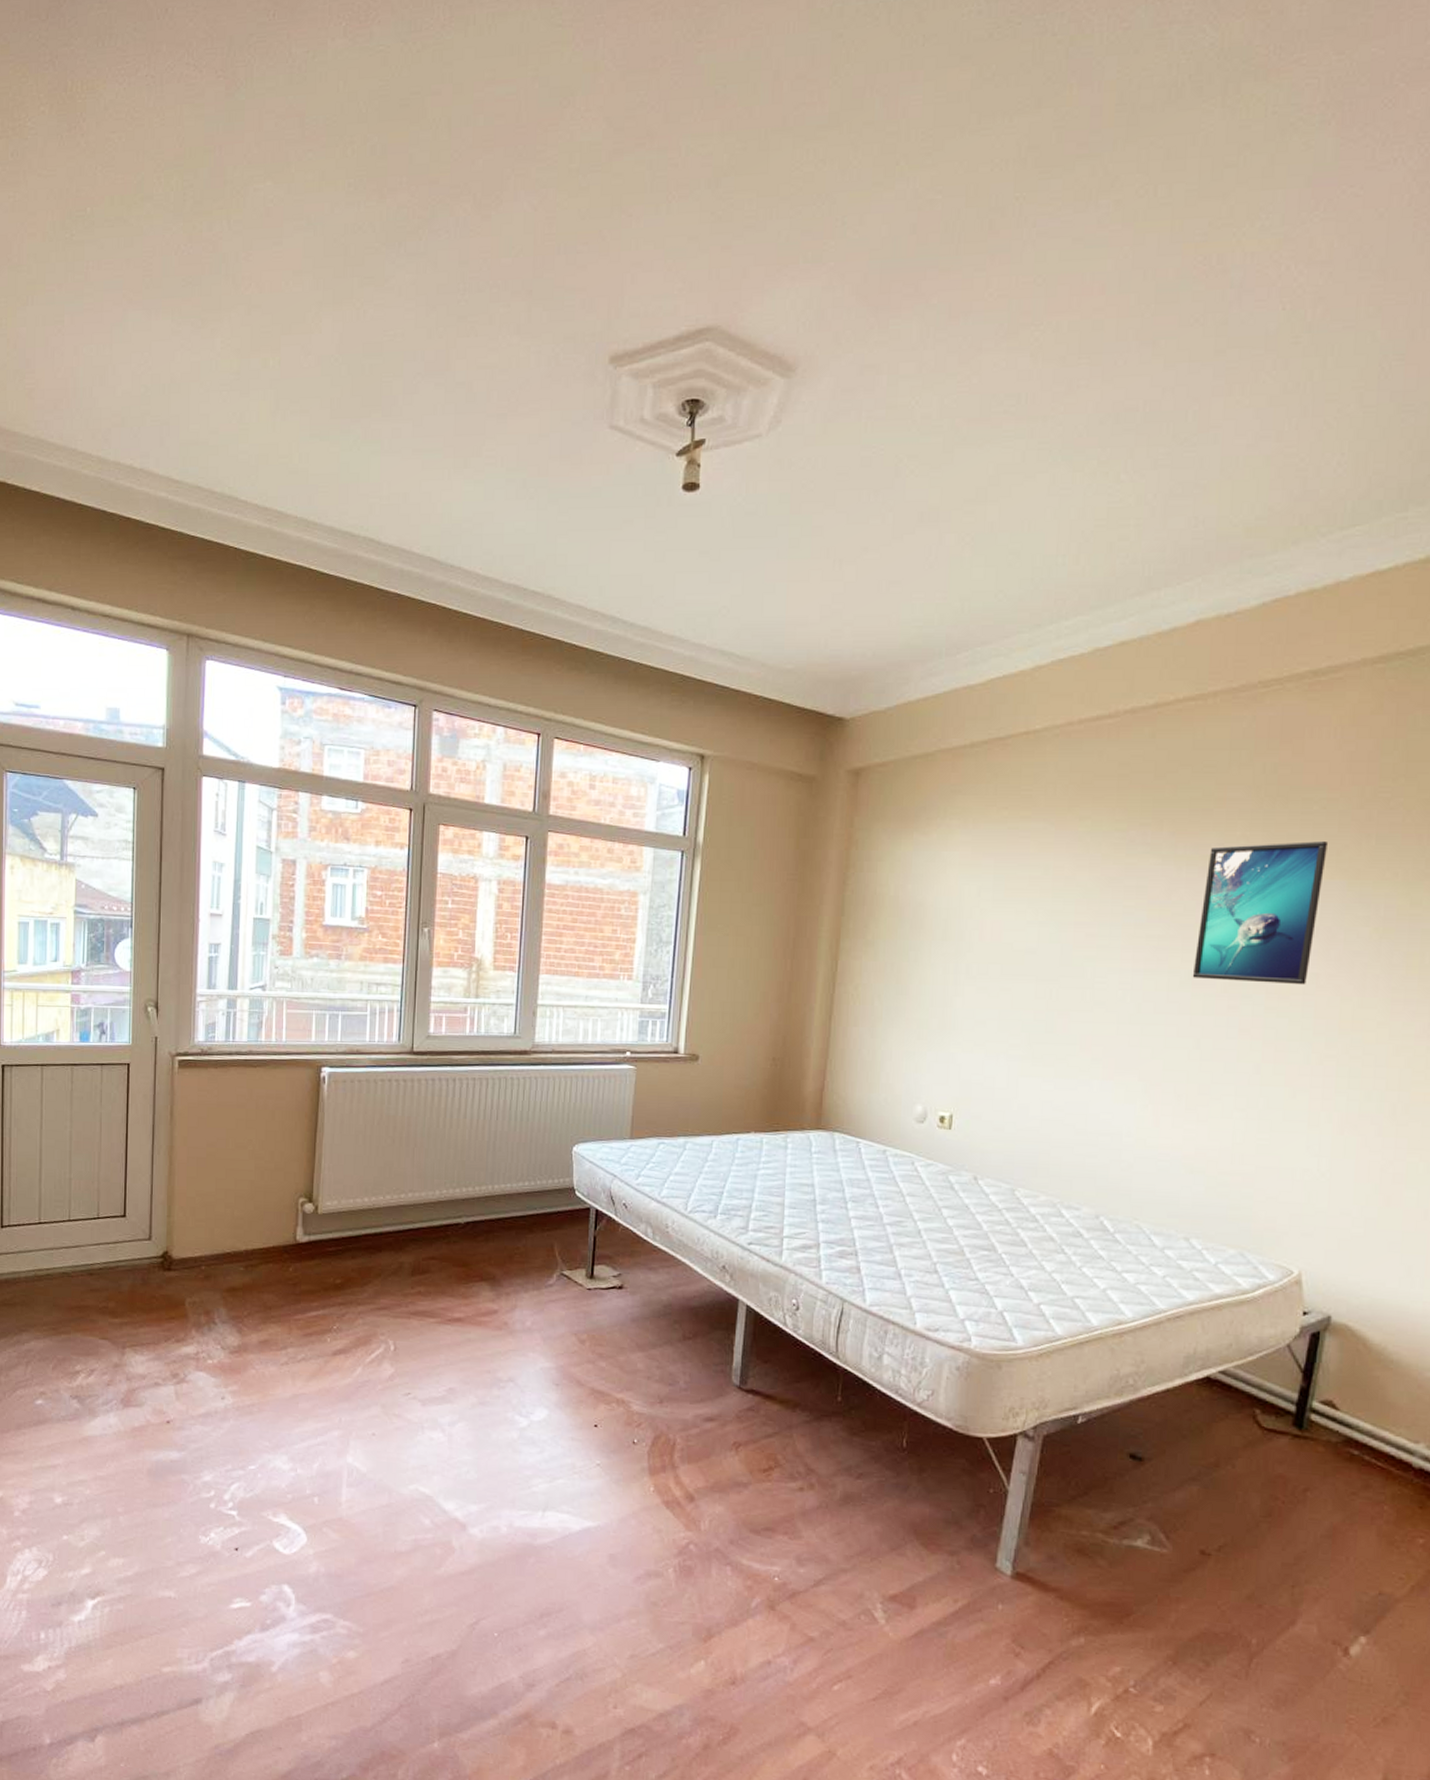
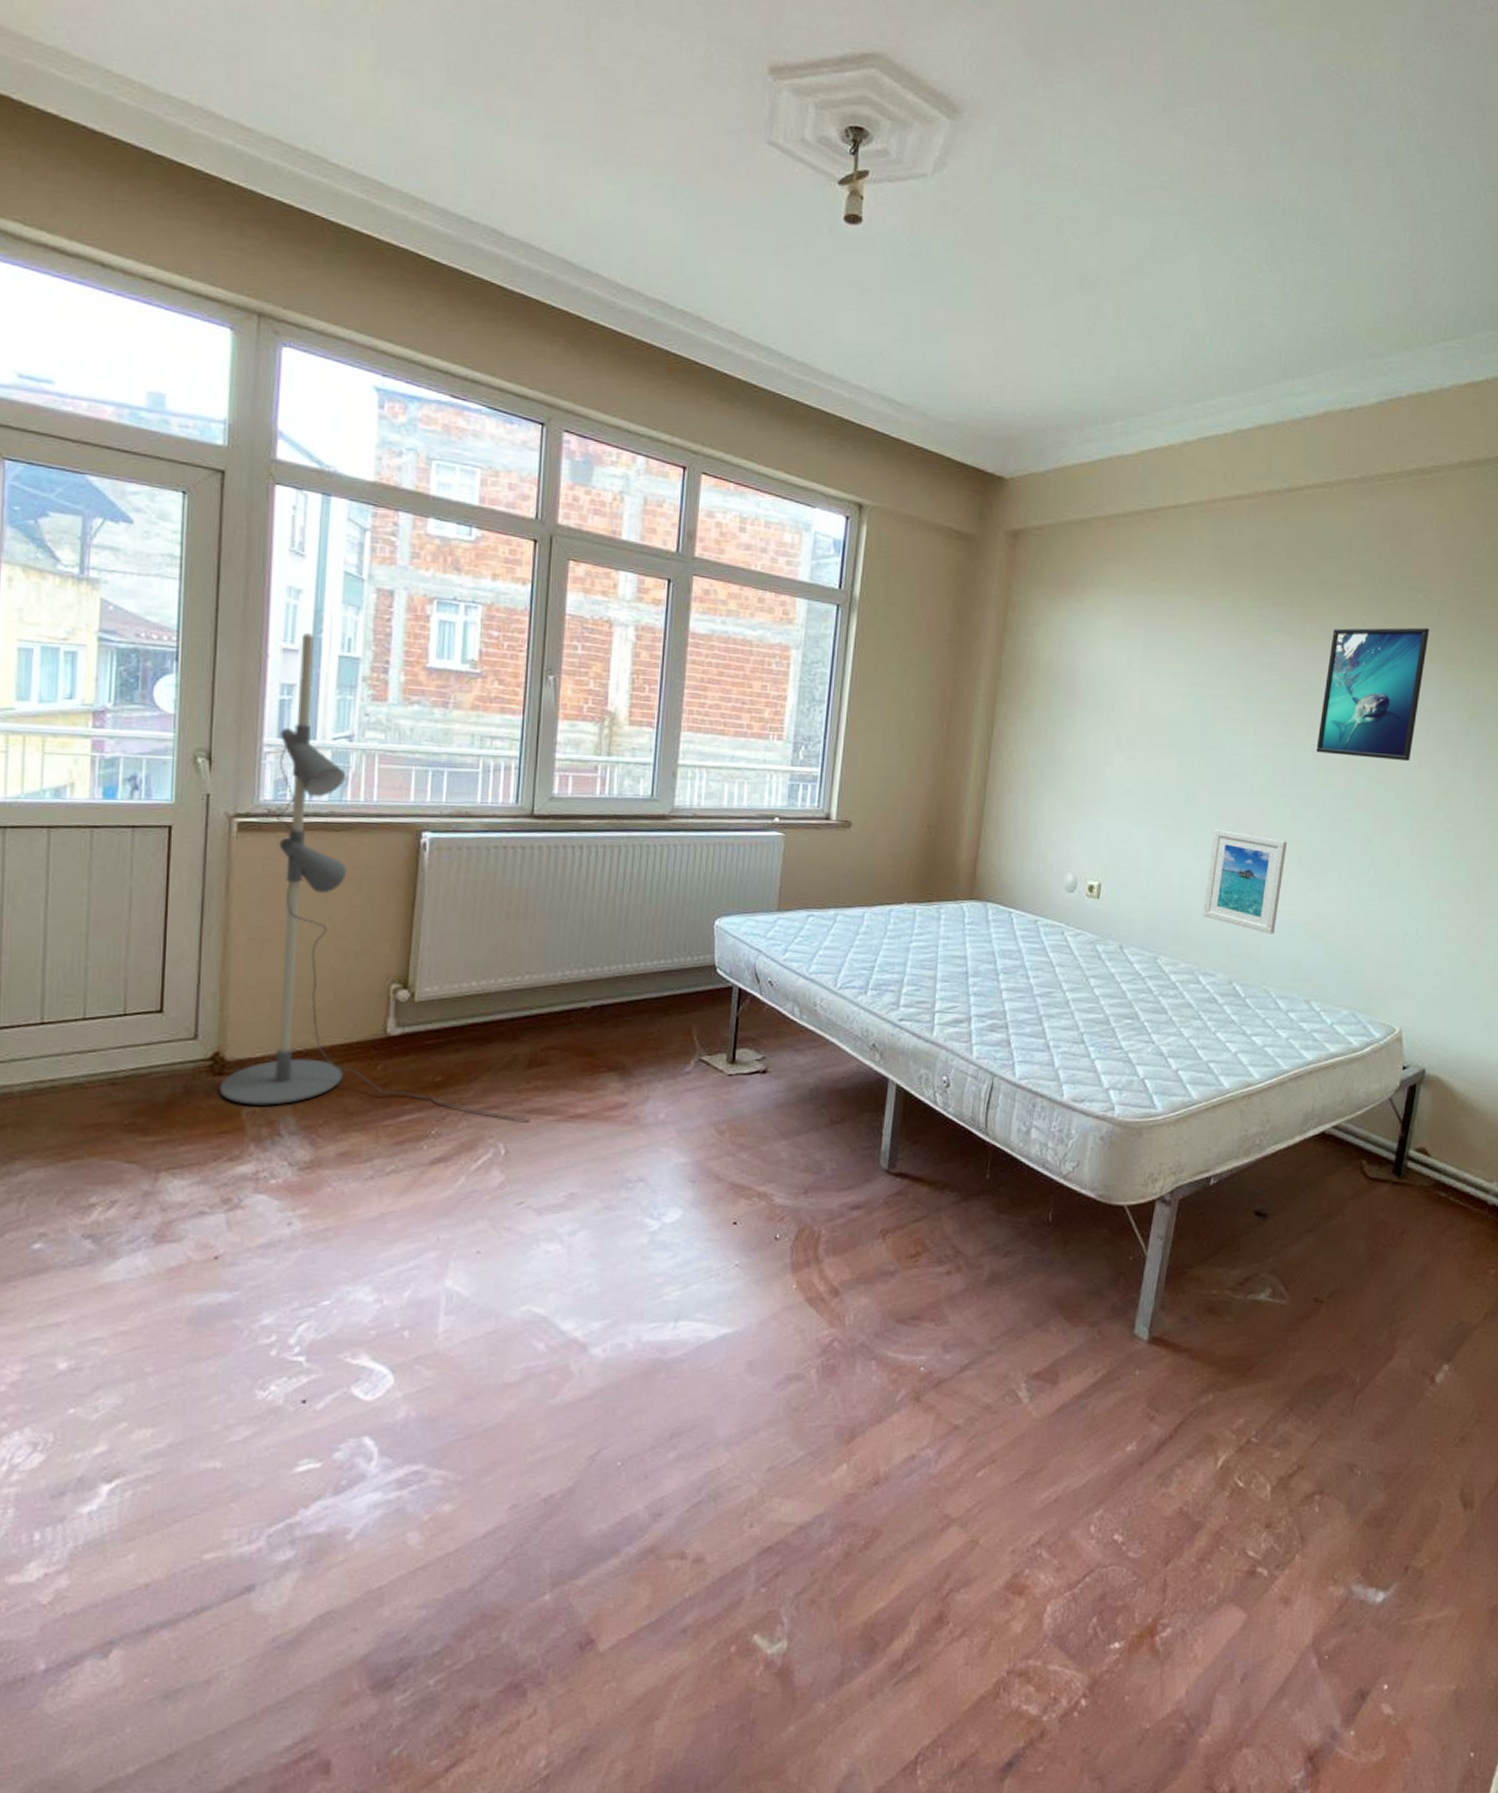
floor lamp: none [168,899,415,1322] -> present [219,632,531,1121]
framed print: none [1064,1060,1161,1168] -> present [1202,829,1288,934]

